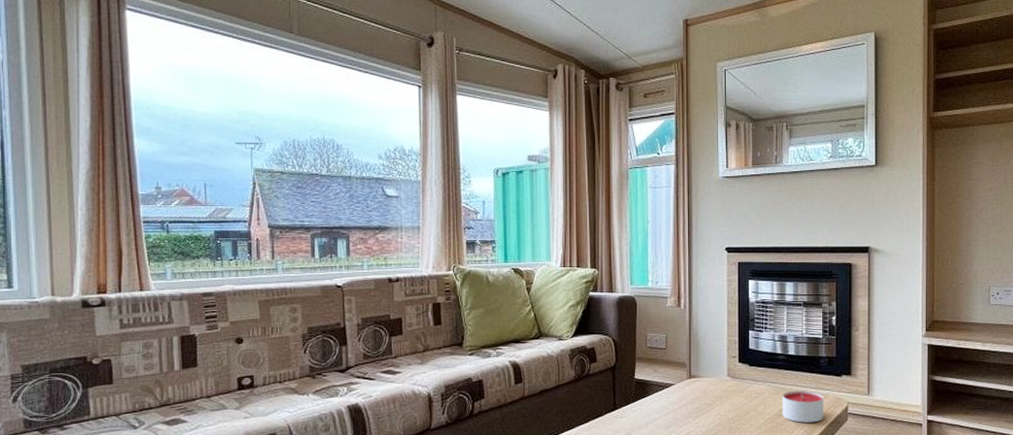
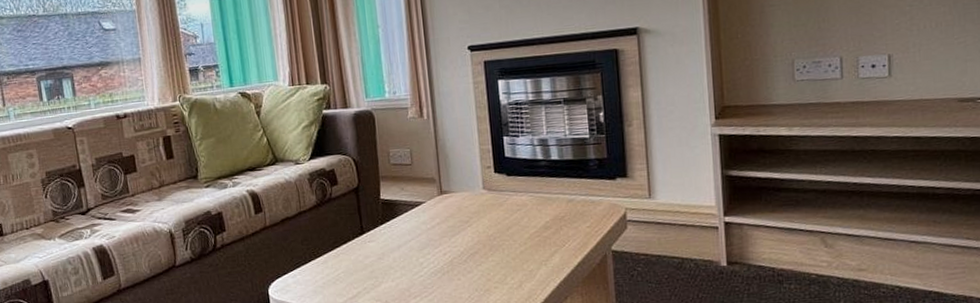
candle: present [782,390,823,423] -> none [548,198,598,235]

